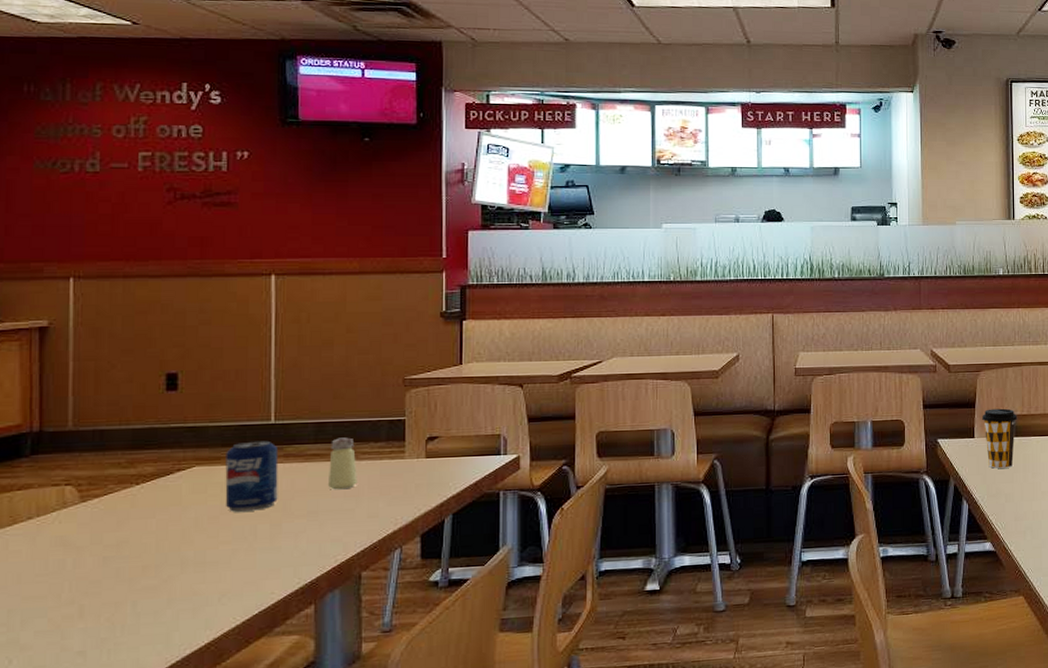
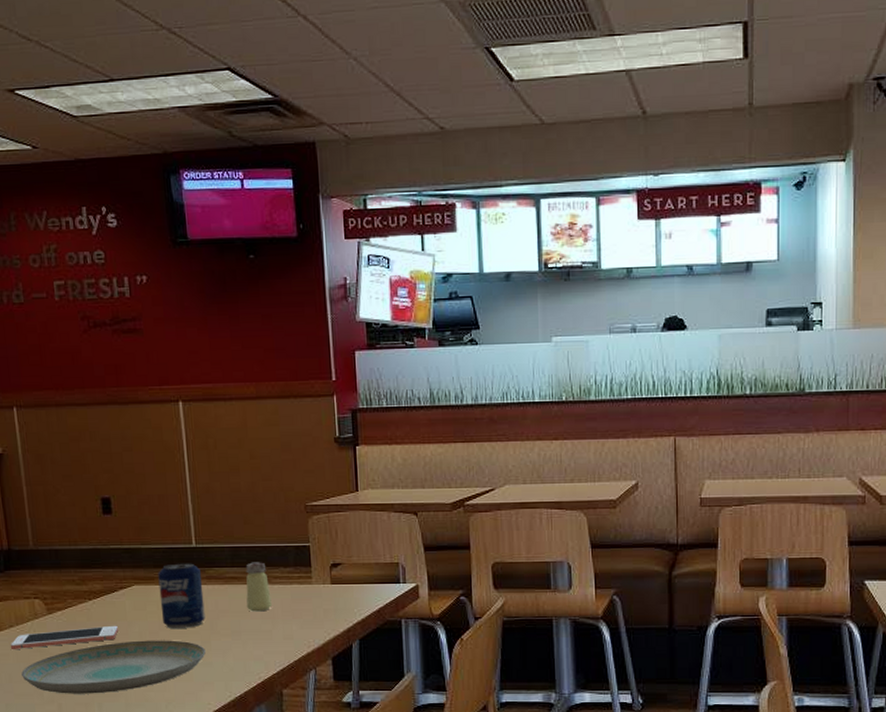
cell phone: none [26,511,169,545] -> present [11,625,118,649]
plate: none [35,524,274,594] -> present [21,640,206,694]

